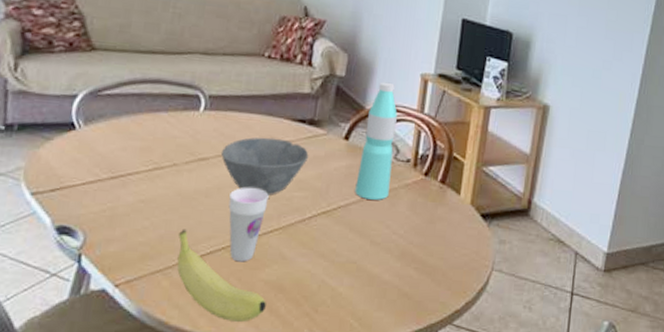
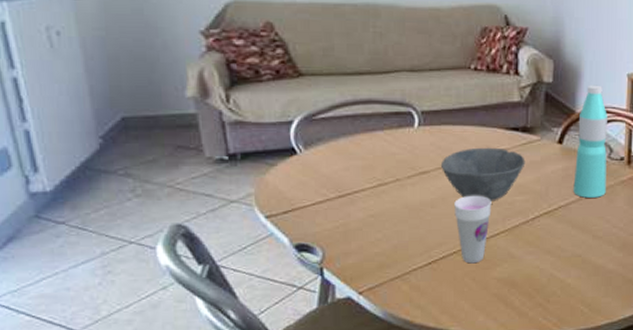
fruit: present [176,228,266,323] -> none [411,238,501,317]

